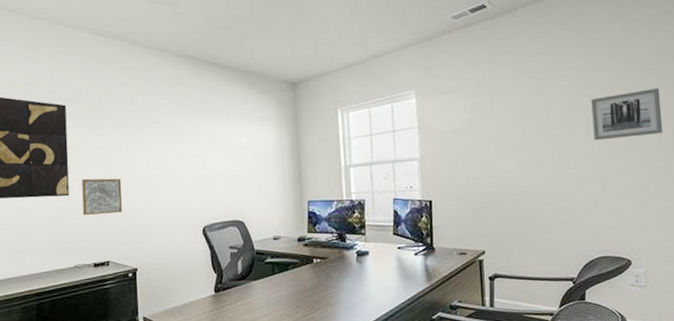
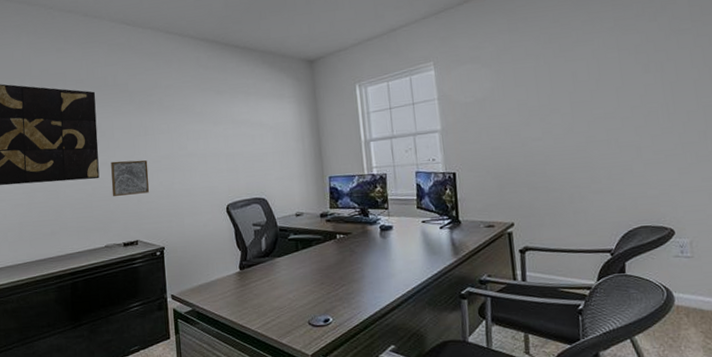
wall art: present [591,87,663,141] -> none [620,47,702,105]

